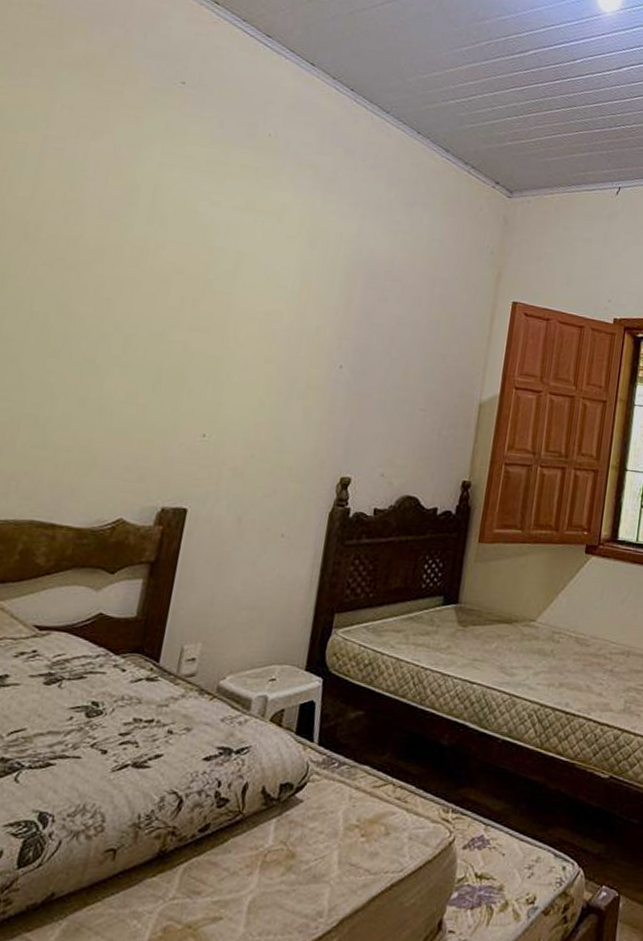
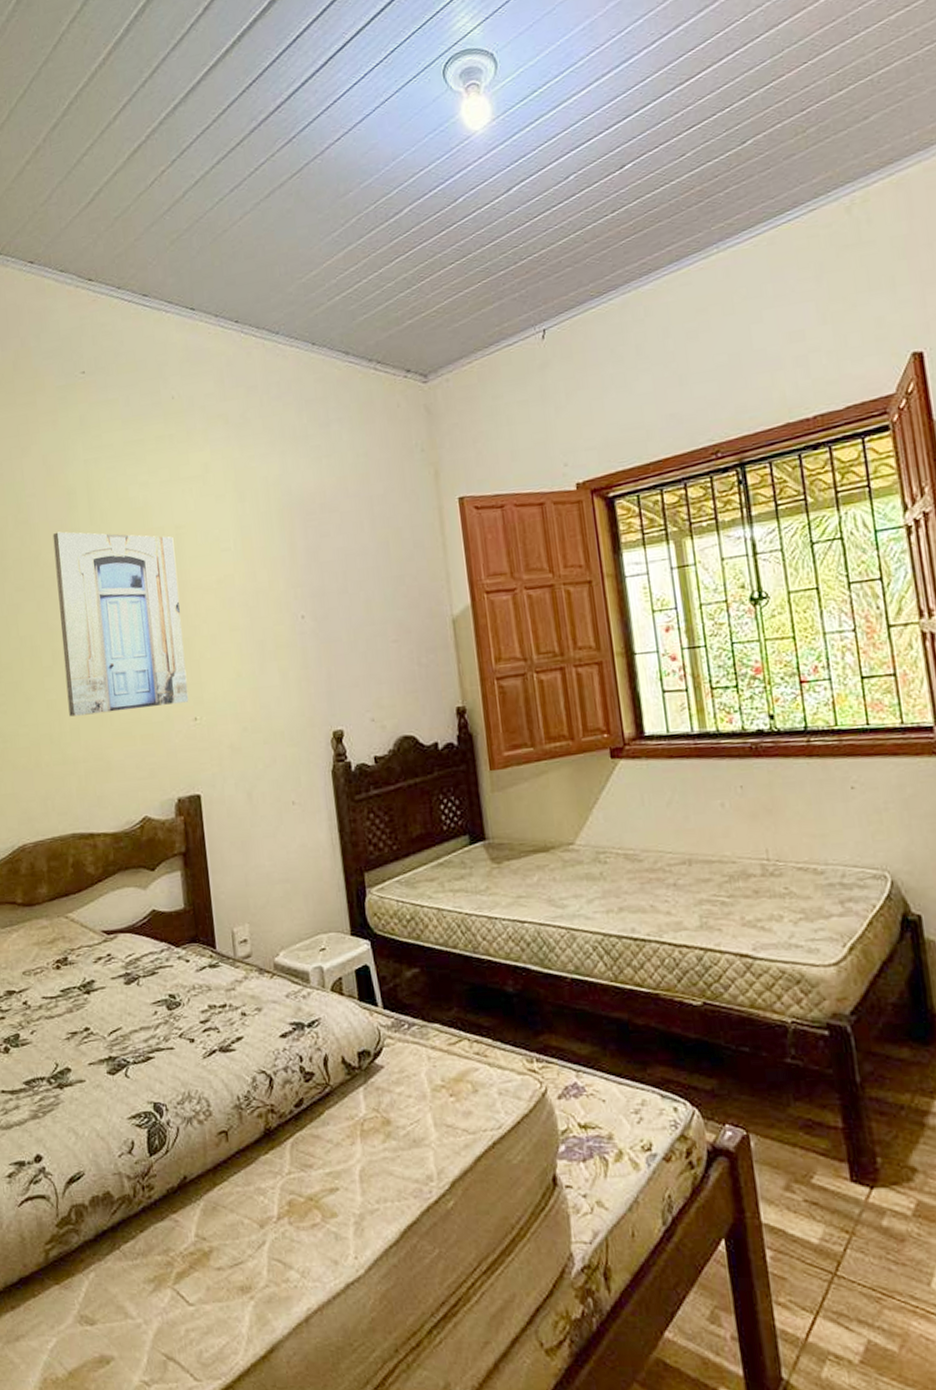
wall art: none [65,221,232,418] -> present [52,531,189,717]

